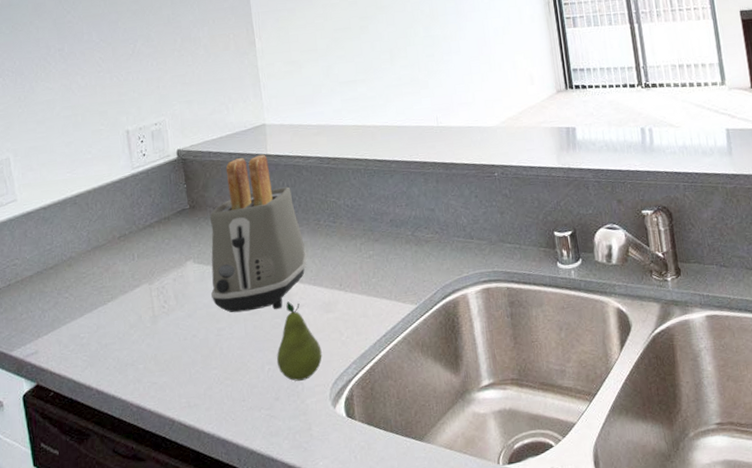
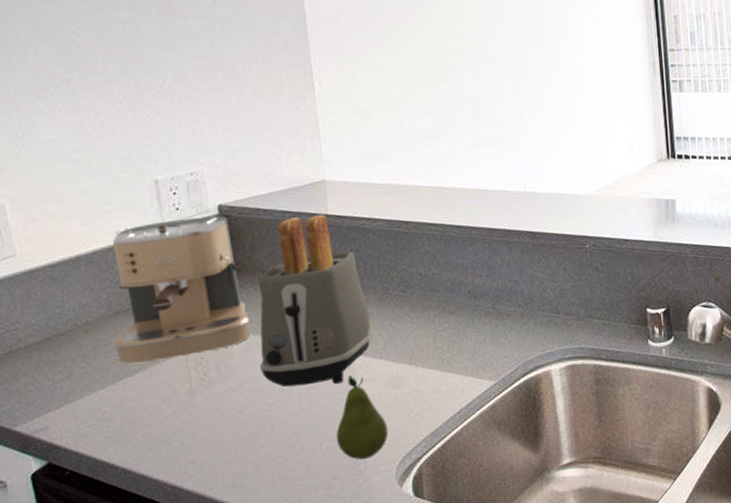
coffee maker: none [91,159,203,293] -> present [112,215,250,364]

